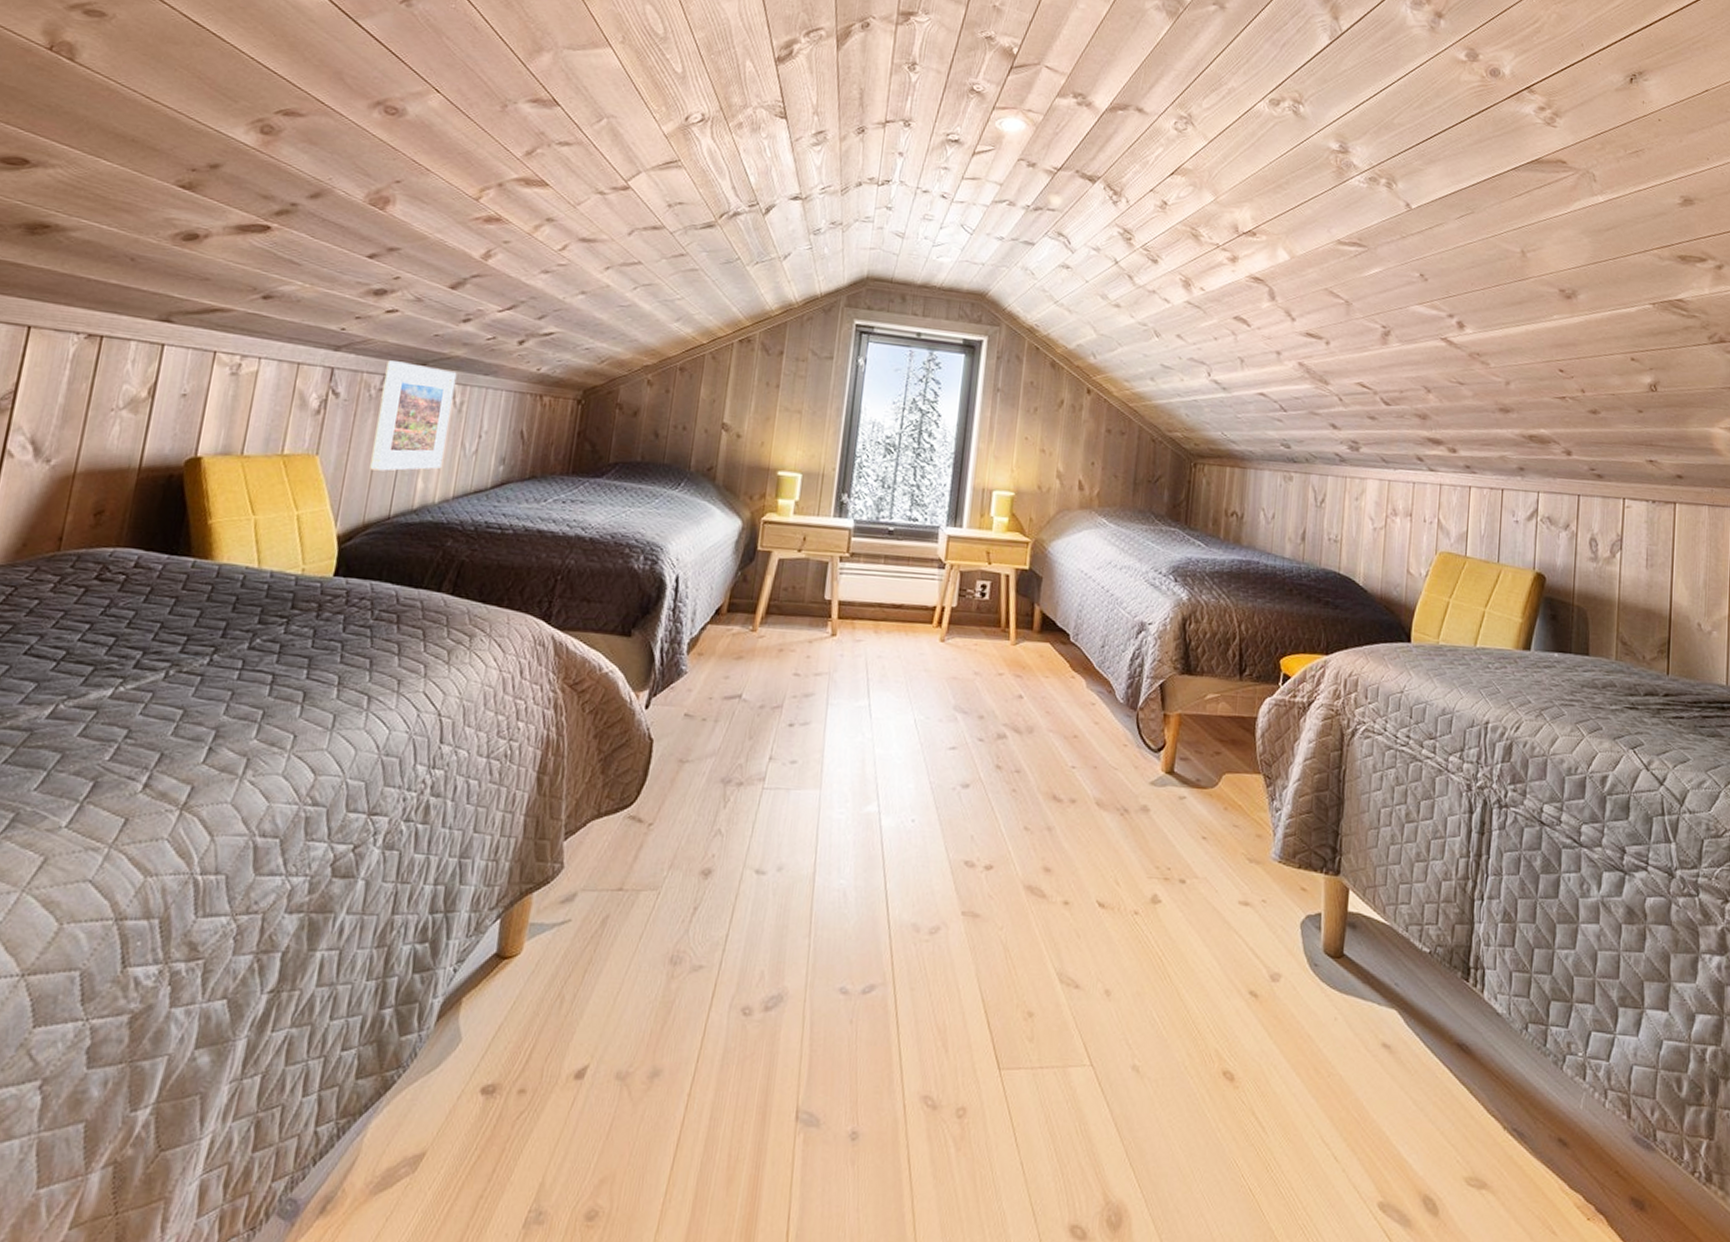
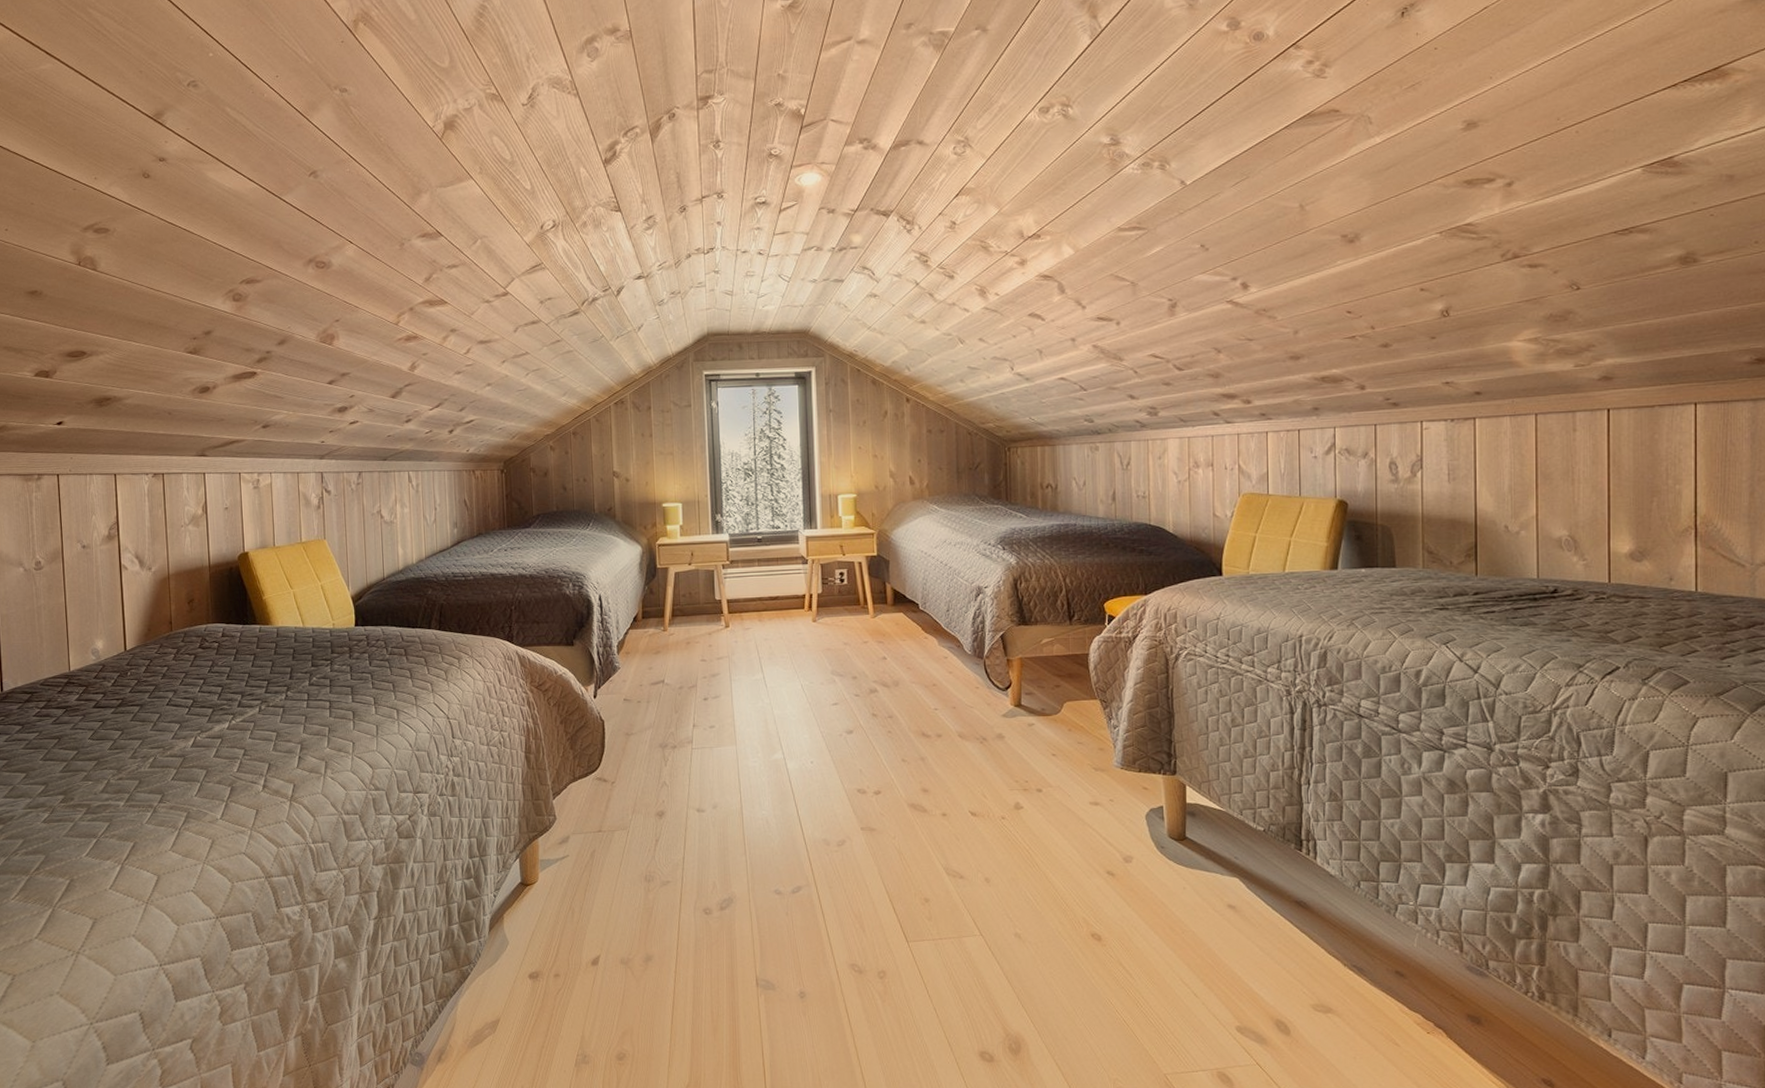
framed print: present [370,360,457,471] -> none [359,460,413,545]

